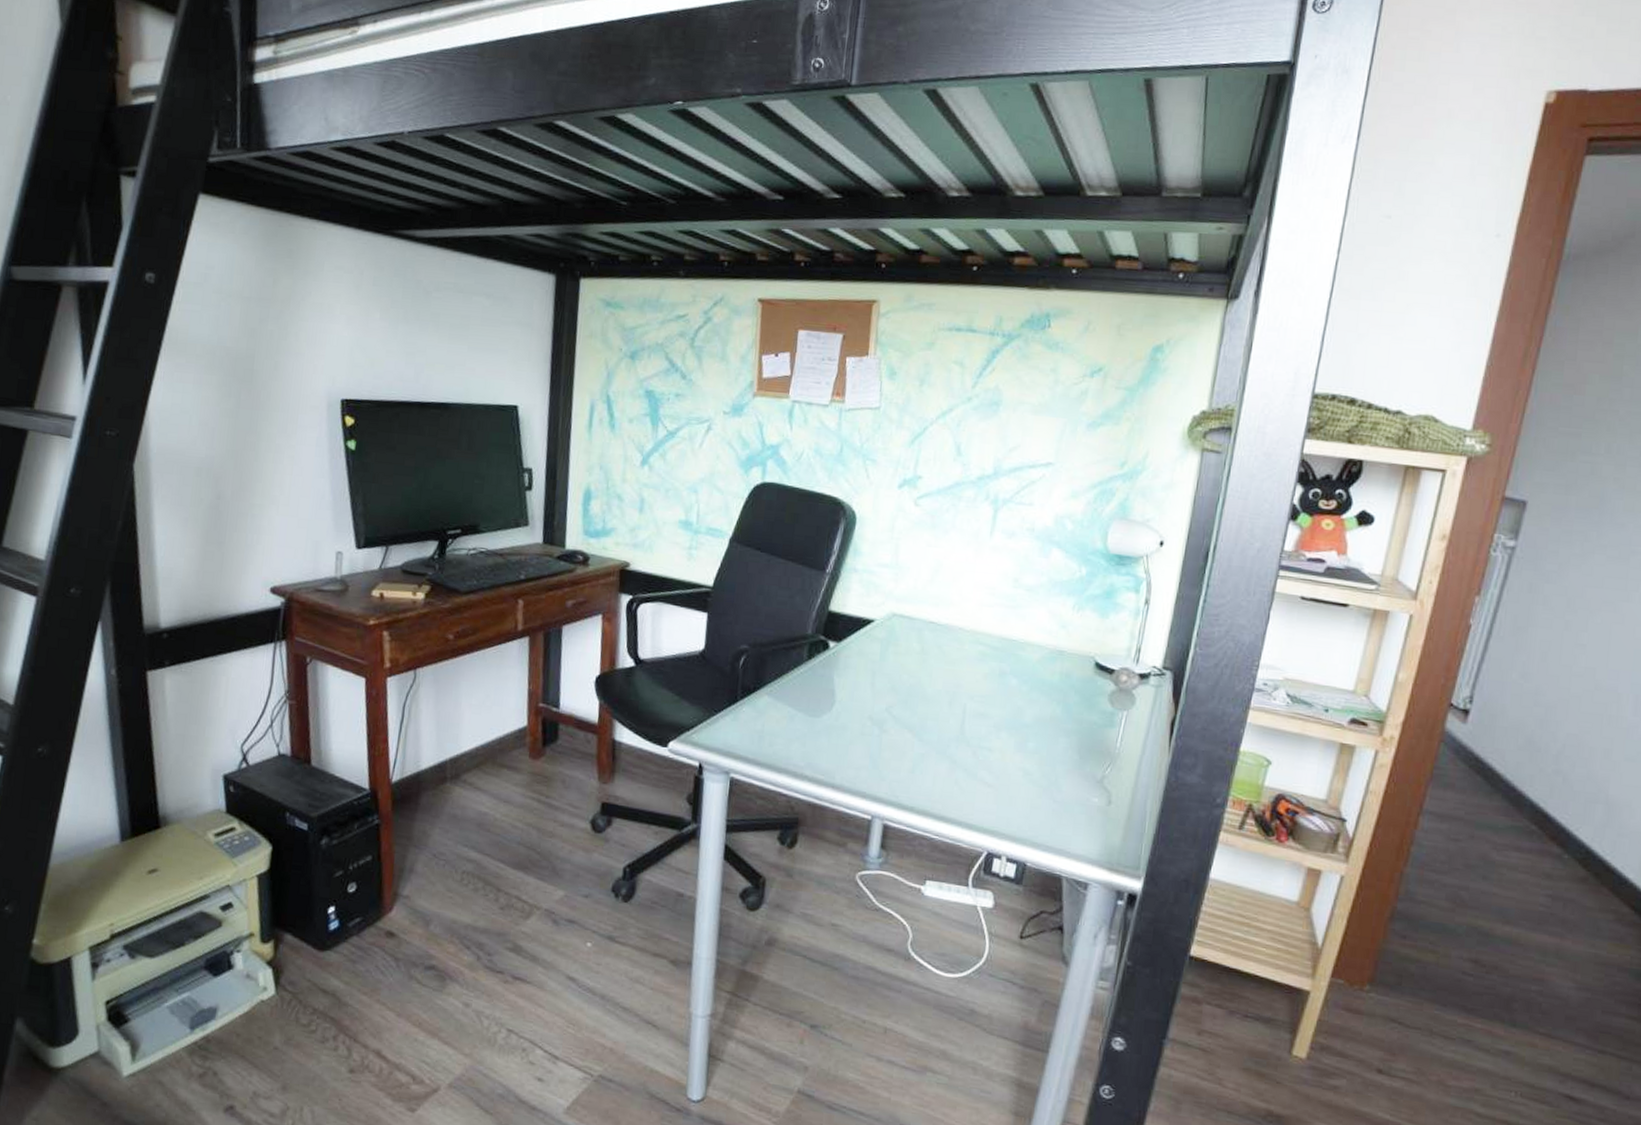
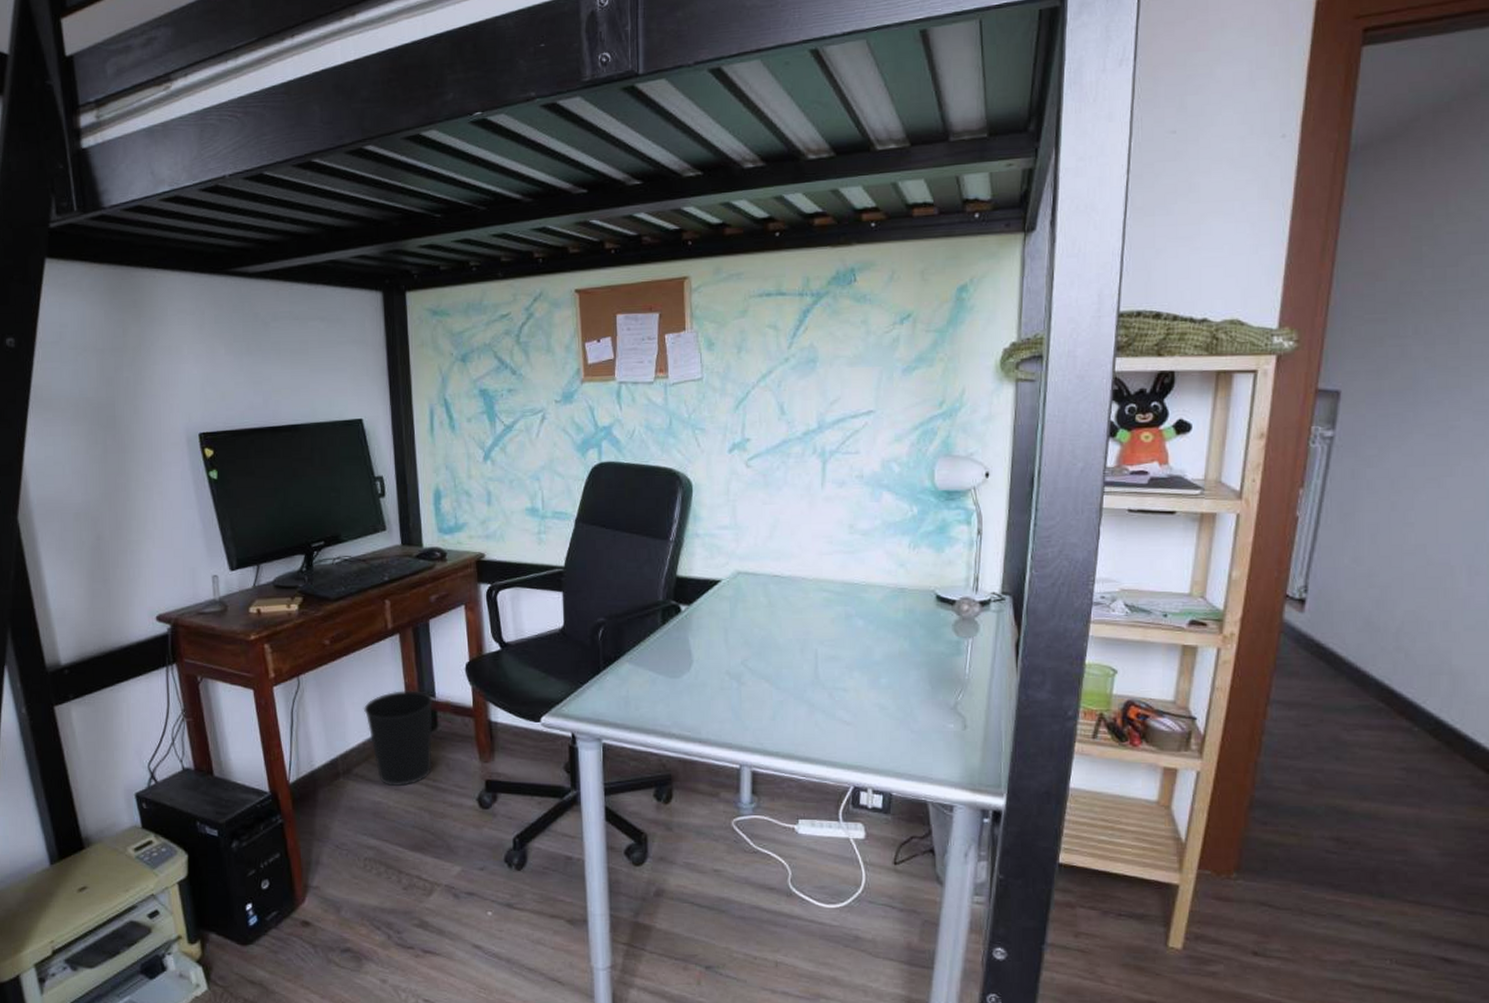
wastebasket: none [480,696,556,800] -> present [363,689,433,787]

